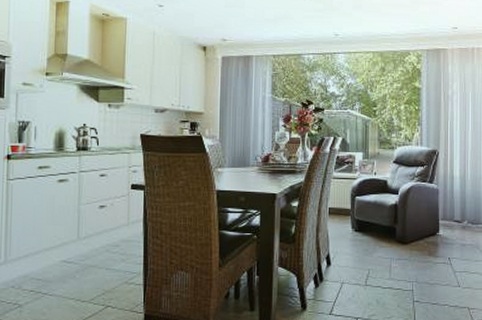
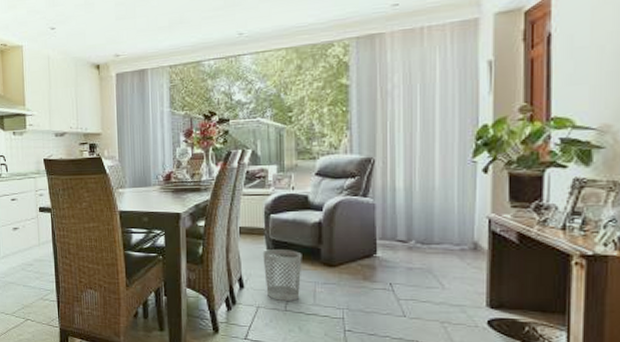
wastebasket: none [348,229,381,276] -> present [263,250,302,301]

